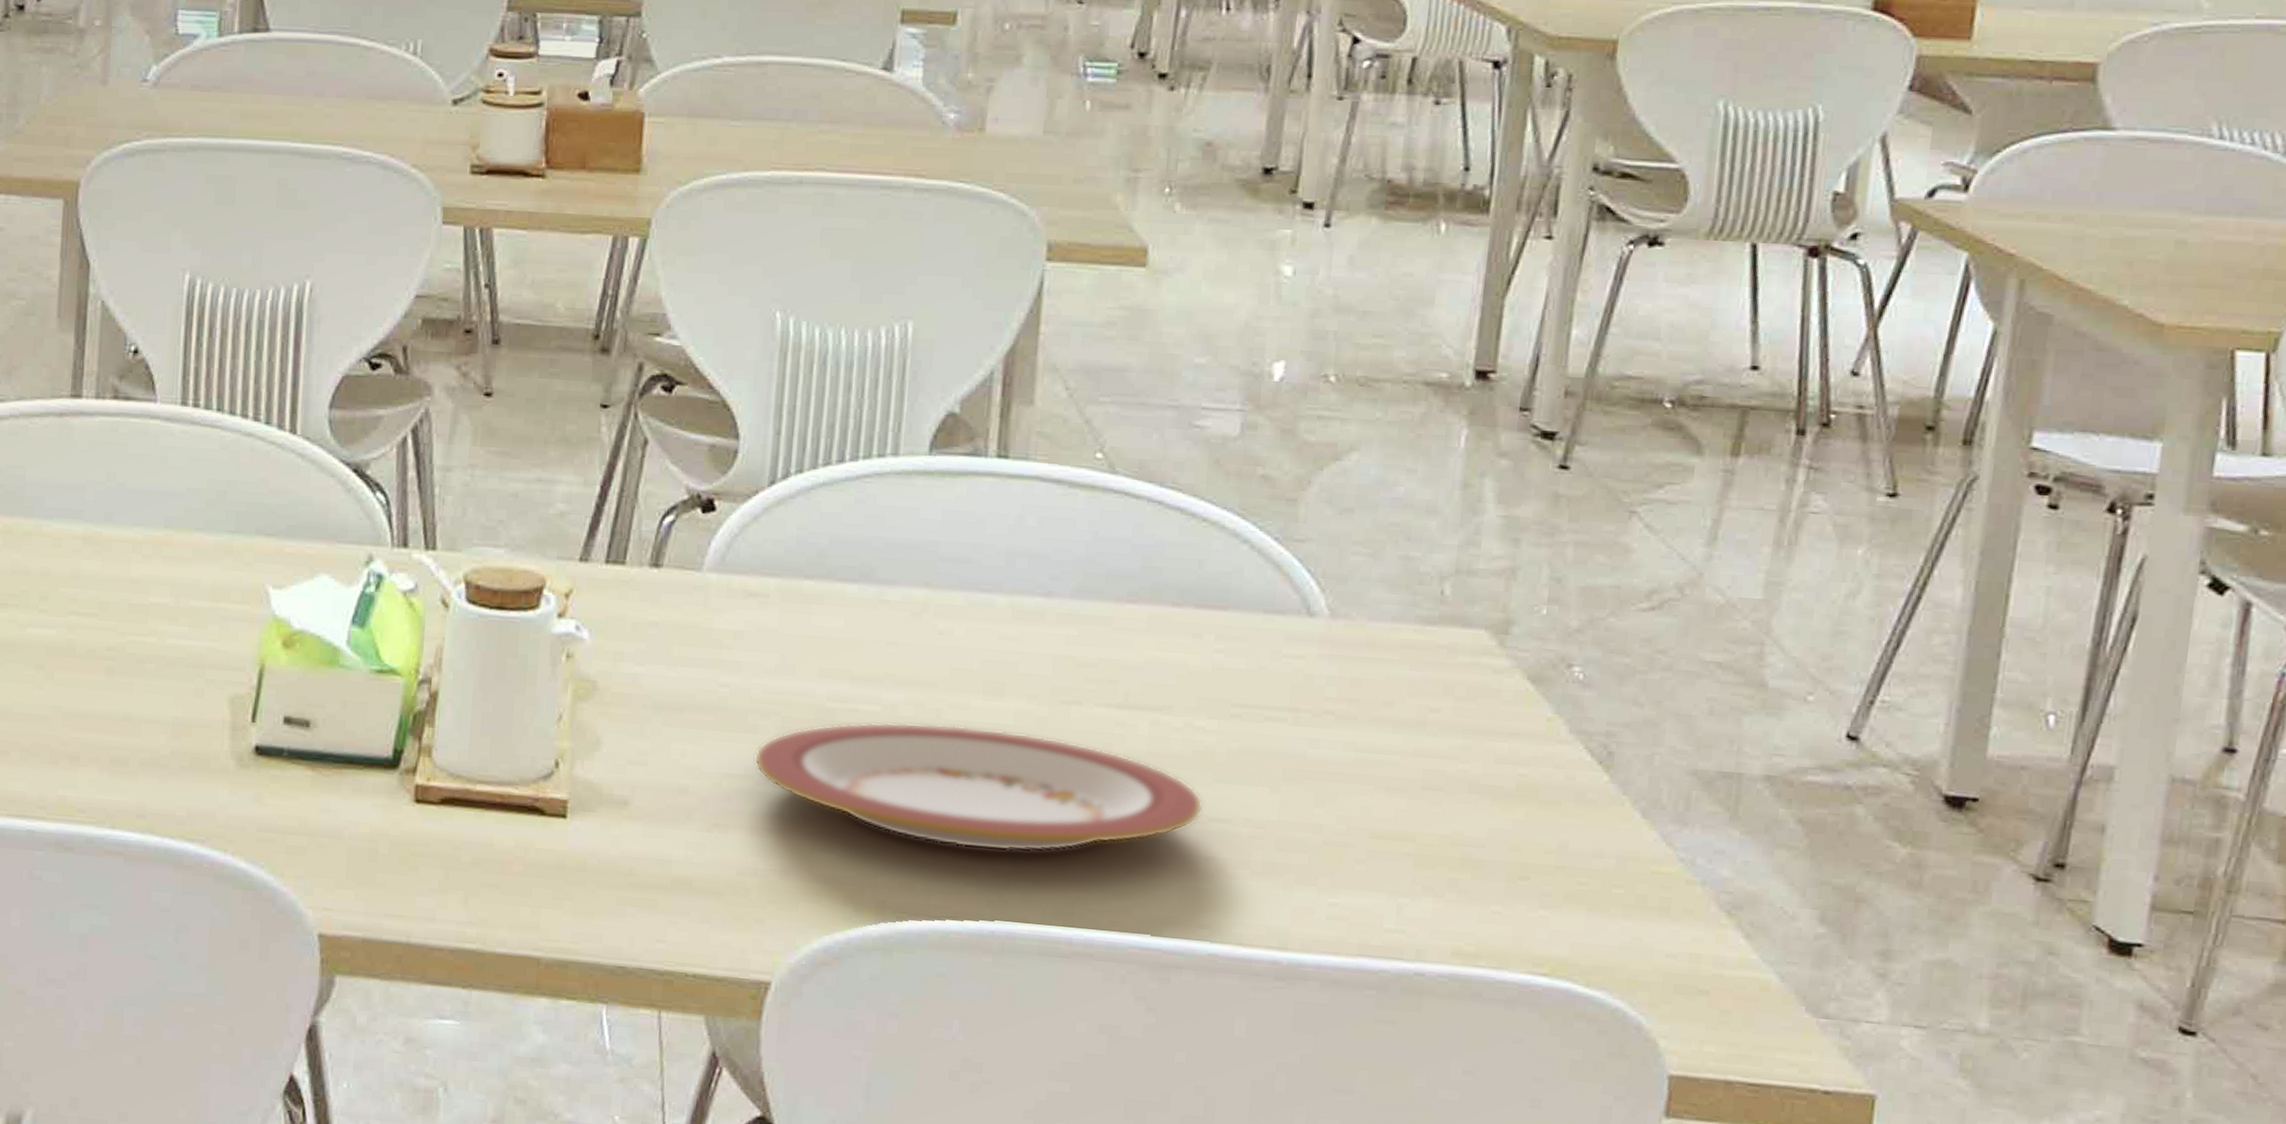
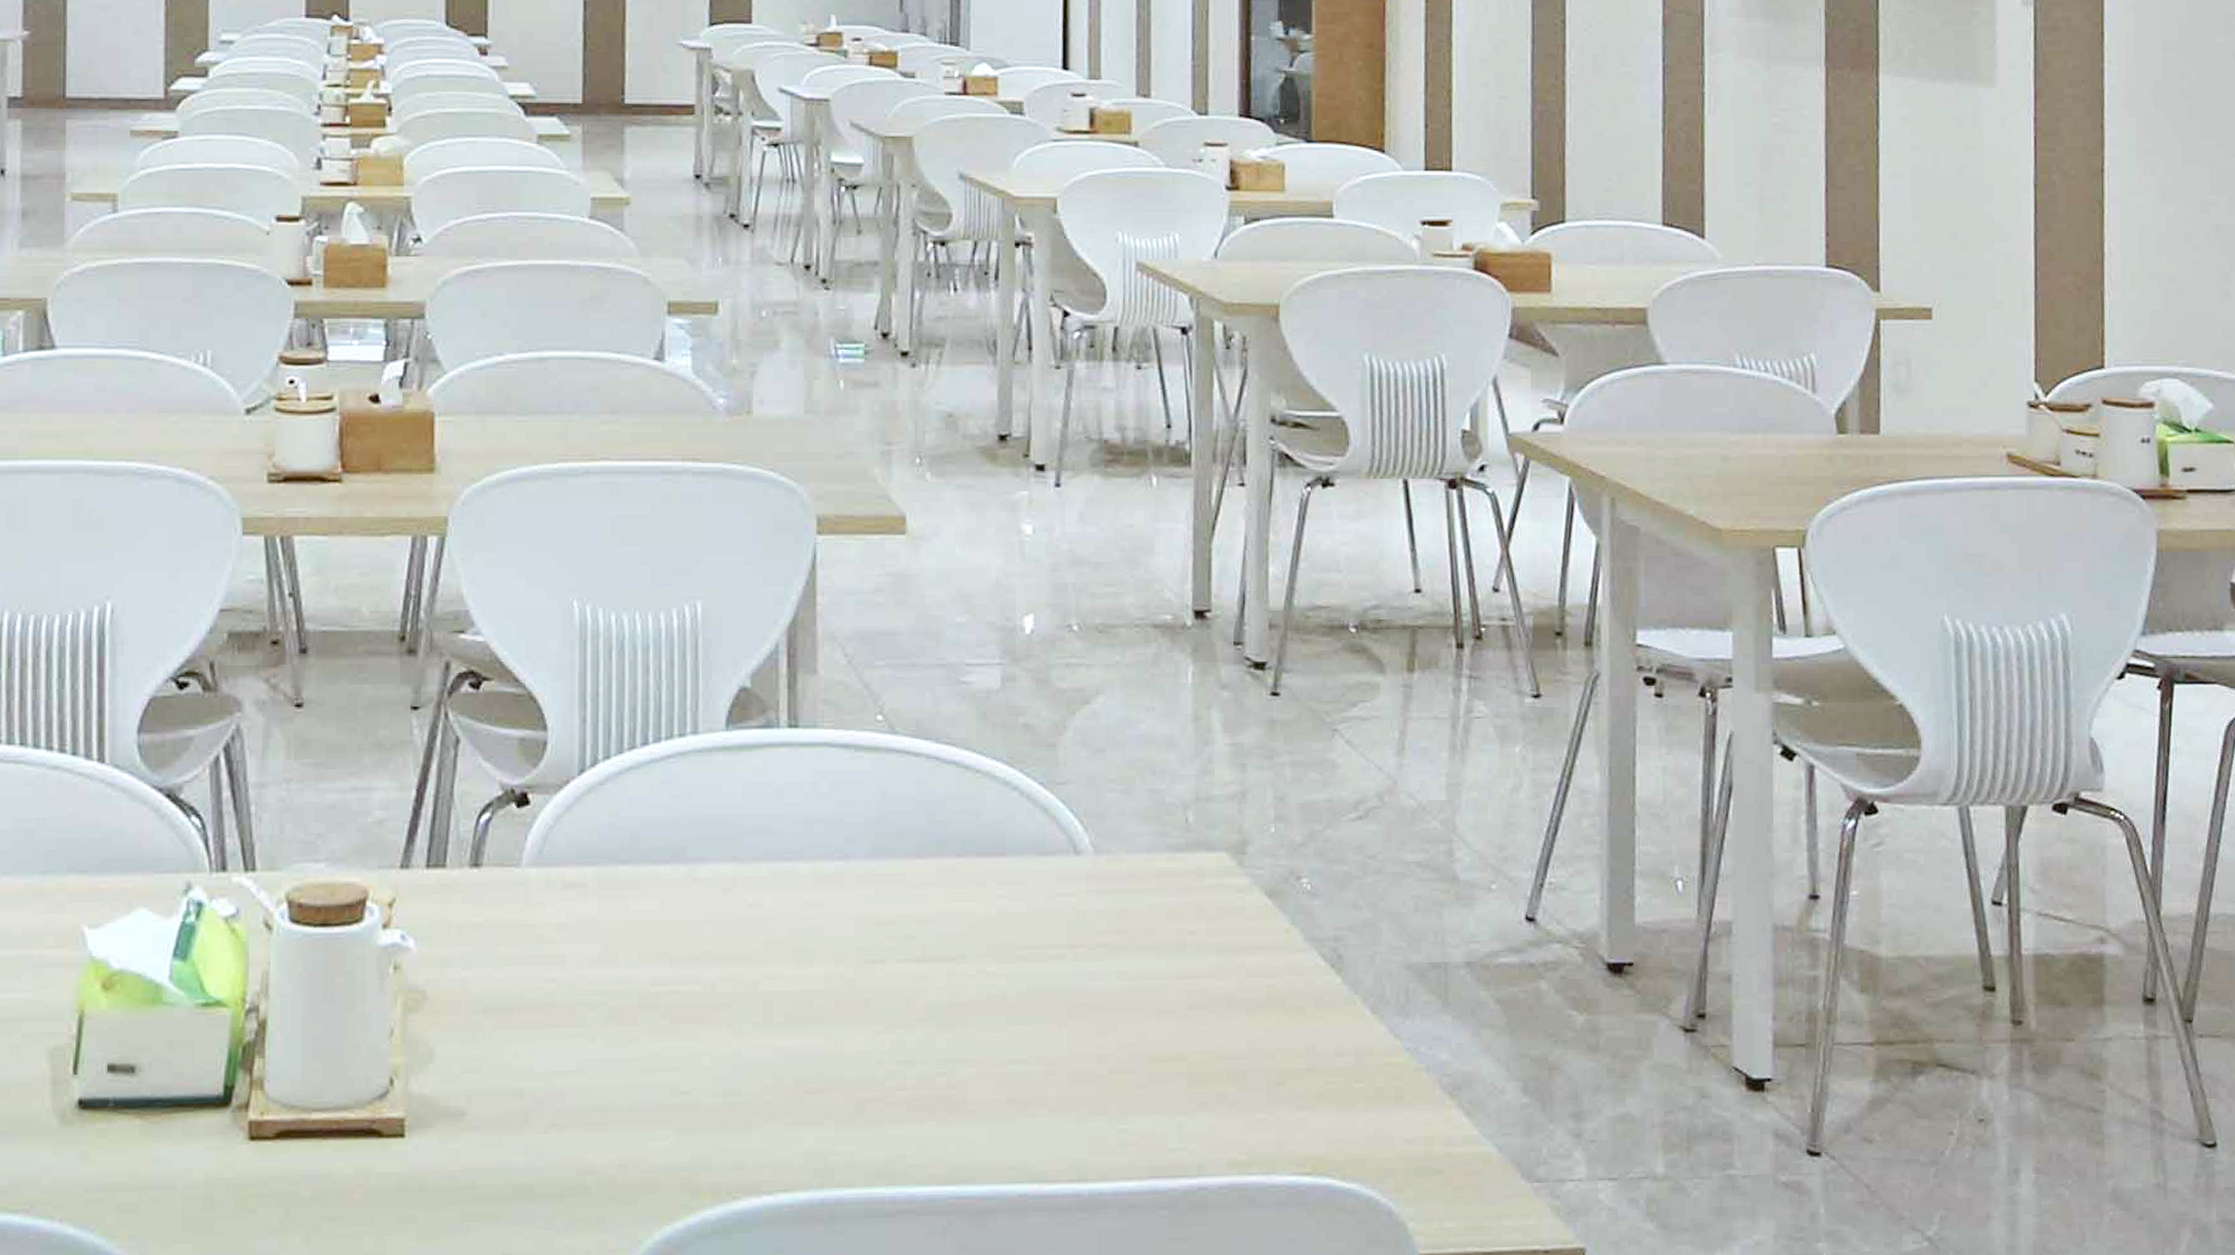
plate: present [753,722,1203,852] -> none [584,996,1001,1119]

